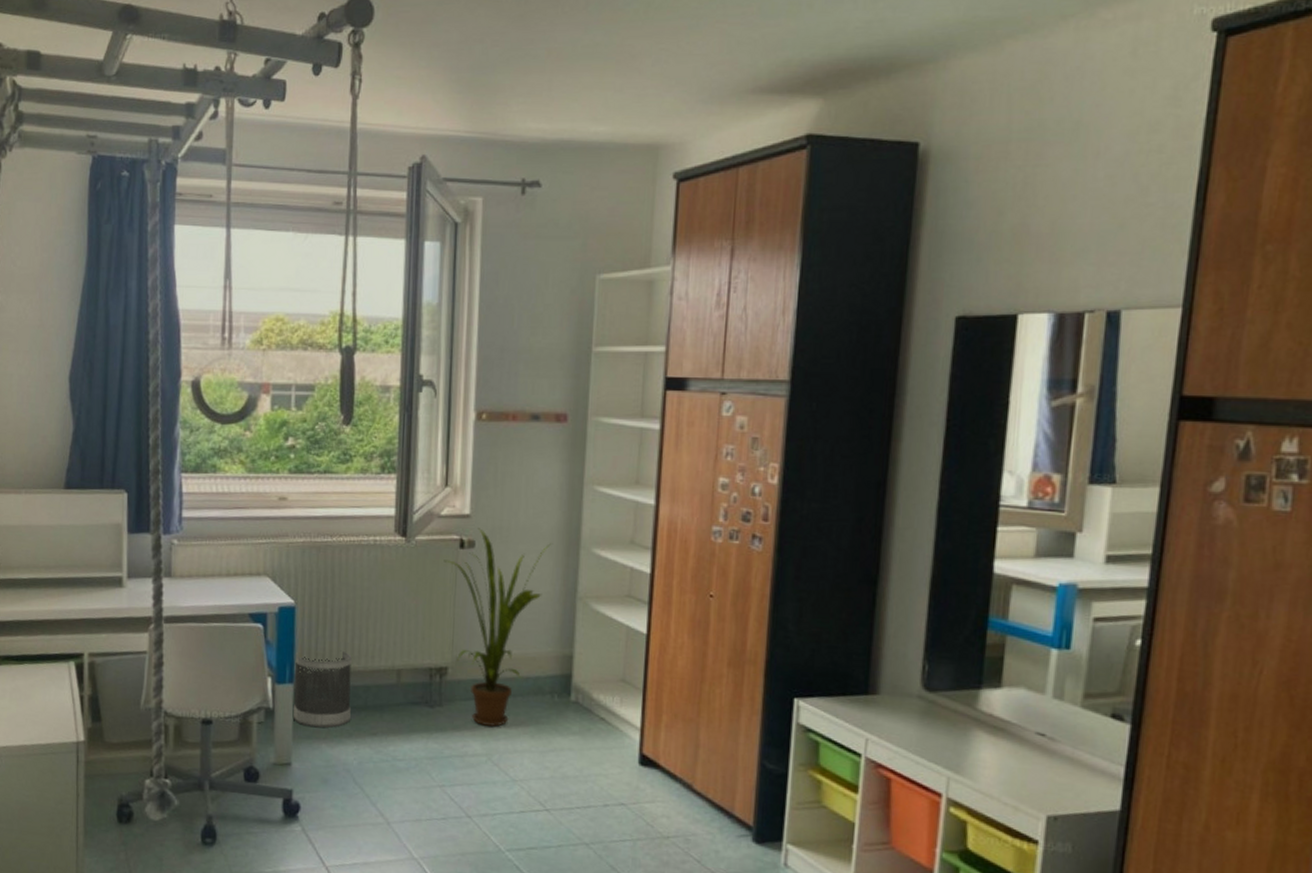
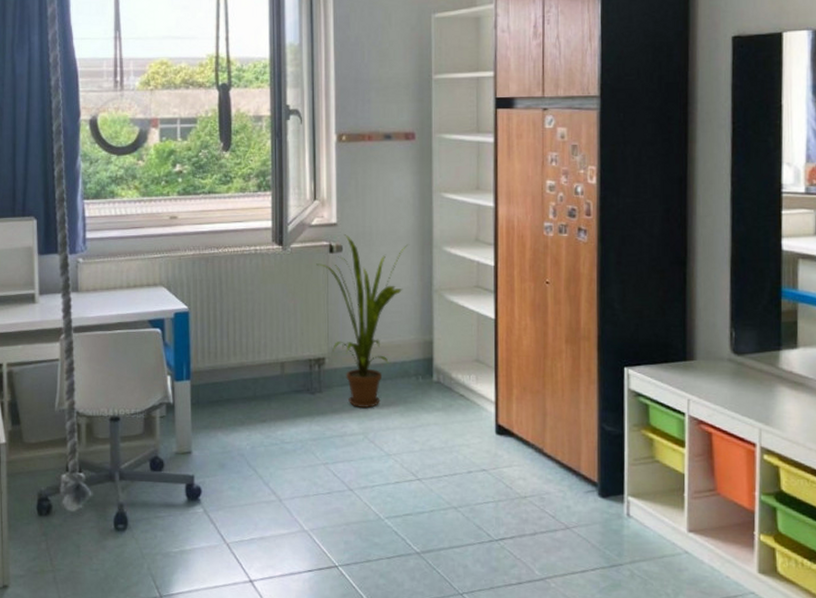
wastebasket: present [292,650,353,728] -> none [190,348,242,418]

